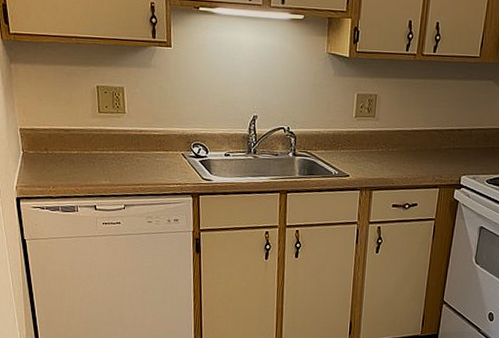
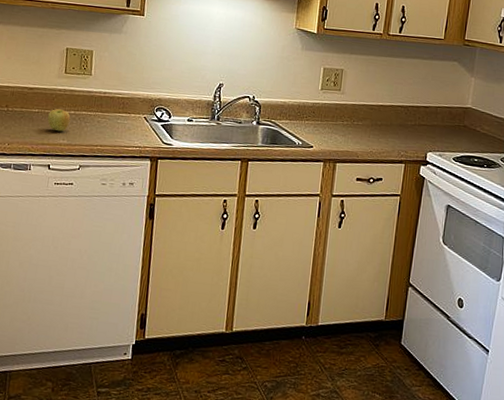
apple: none [88,149,110,173] -> present [47,108,71,132]

